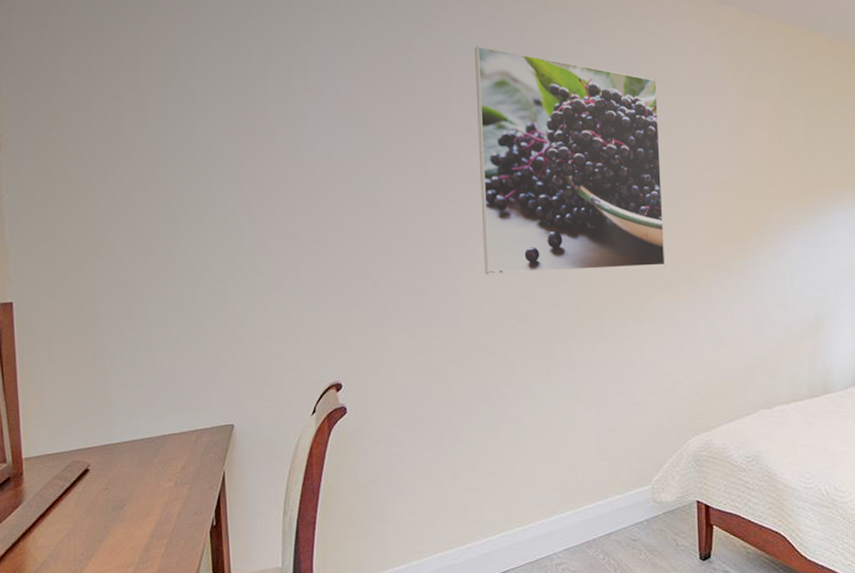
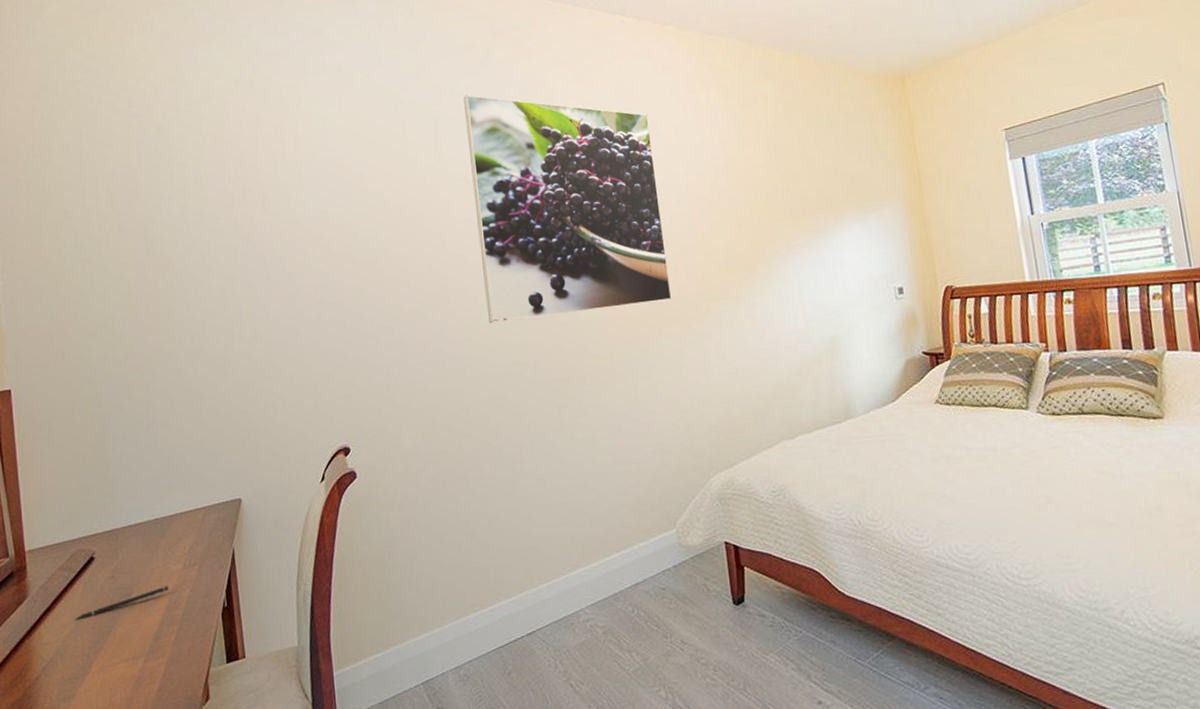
pen: none [69,501,161,527] -> present [75,585,169,621]

